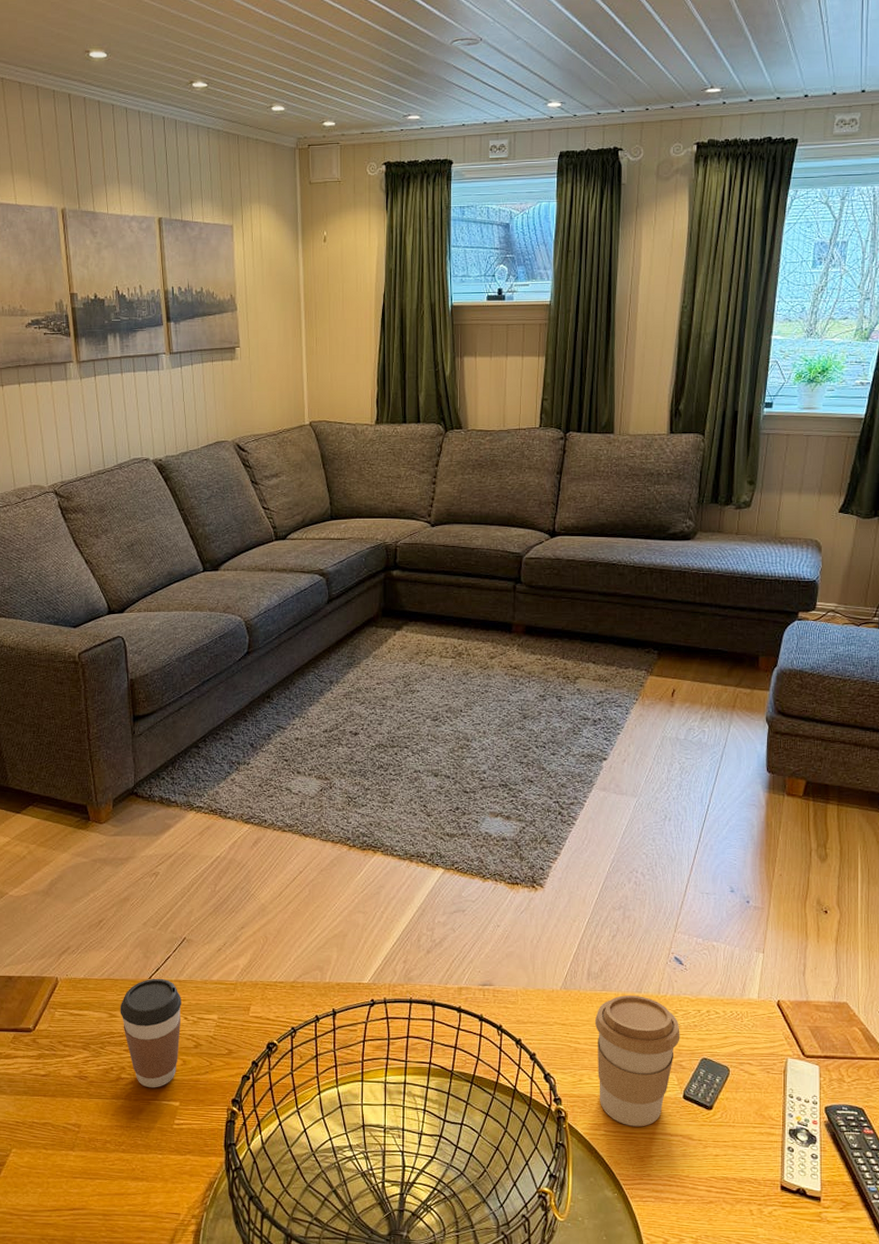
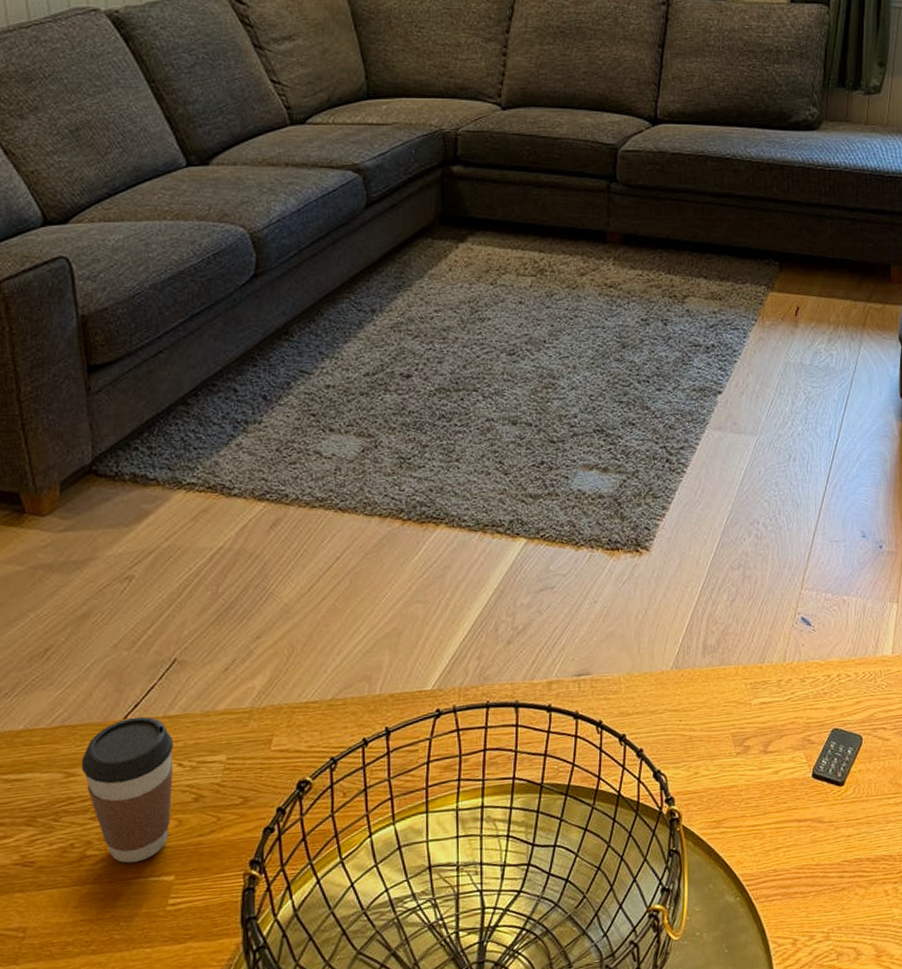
coffee cup: present [594,995,680,1127] -> none [711,666,808,818]

